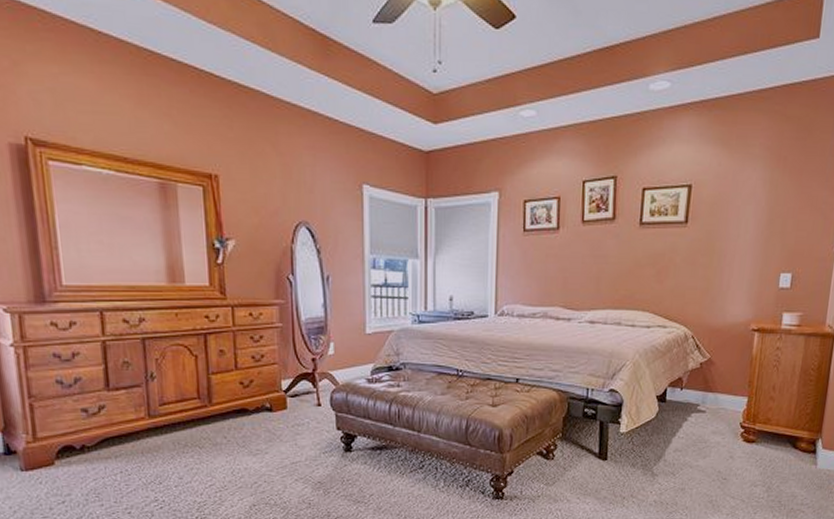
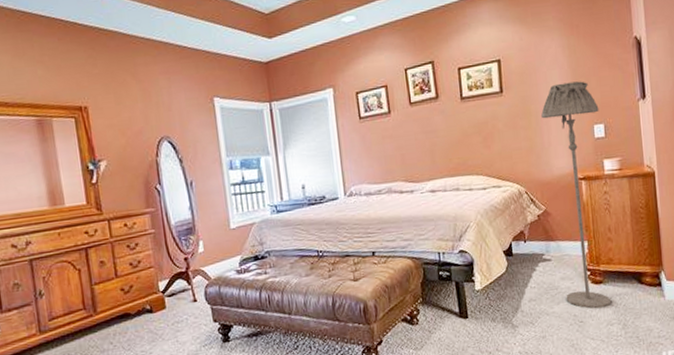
floor lamp: none [713,221,790,468] -> present [541,81,612,309]

